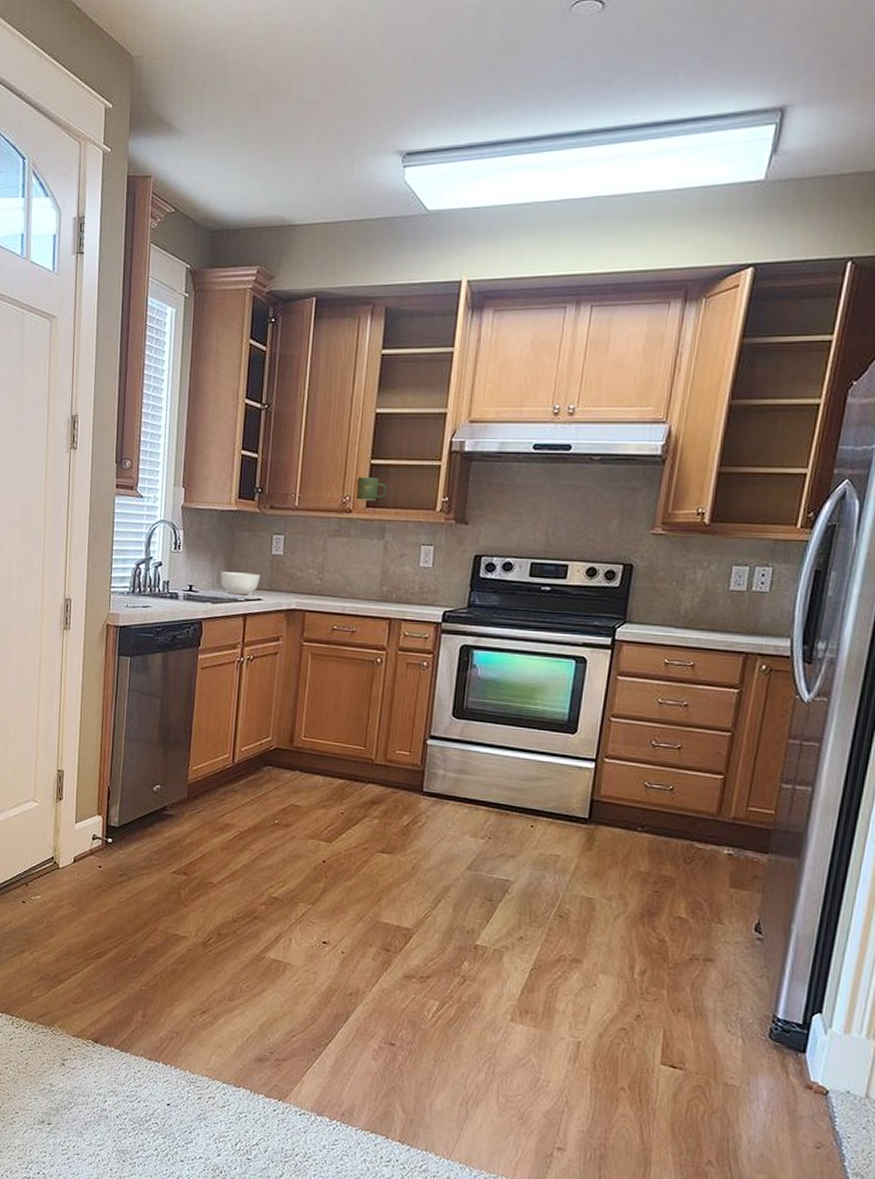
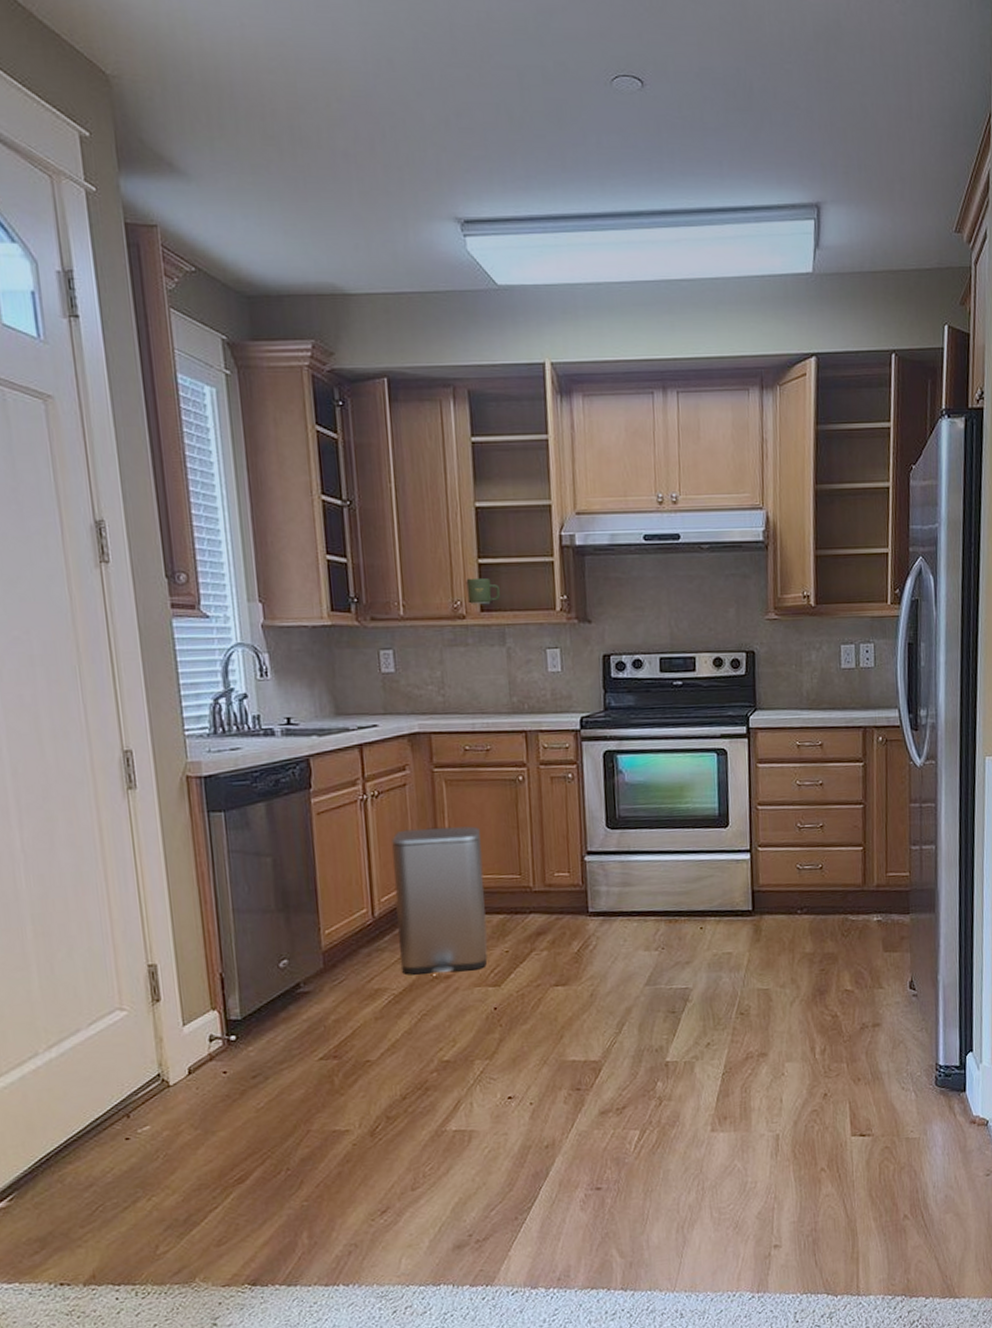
bowl: present [220,572,261,595] -> none [322,696,373,724]
pedal bin: none [249,692,336,825] -> present [392,826,488,975]

